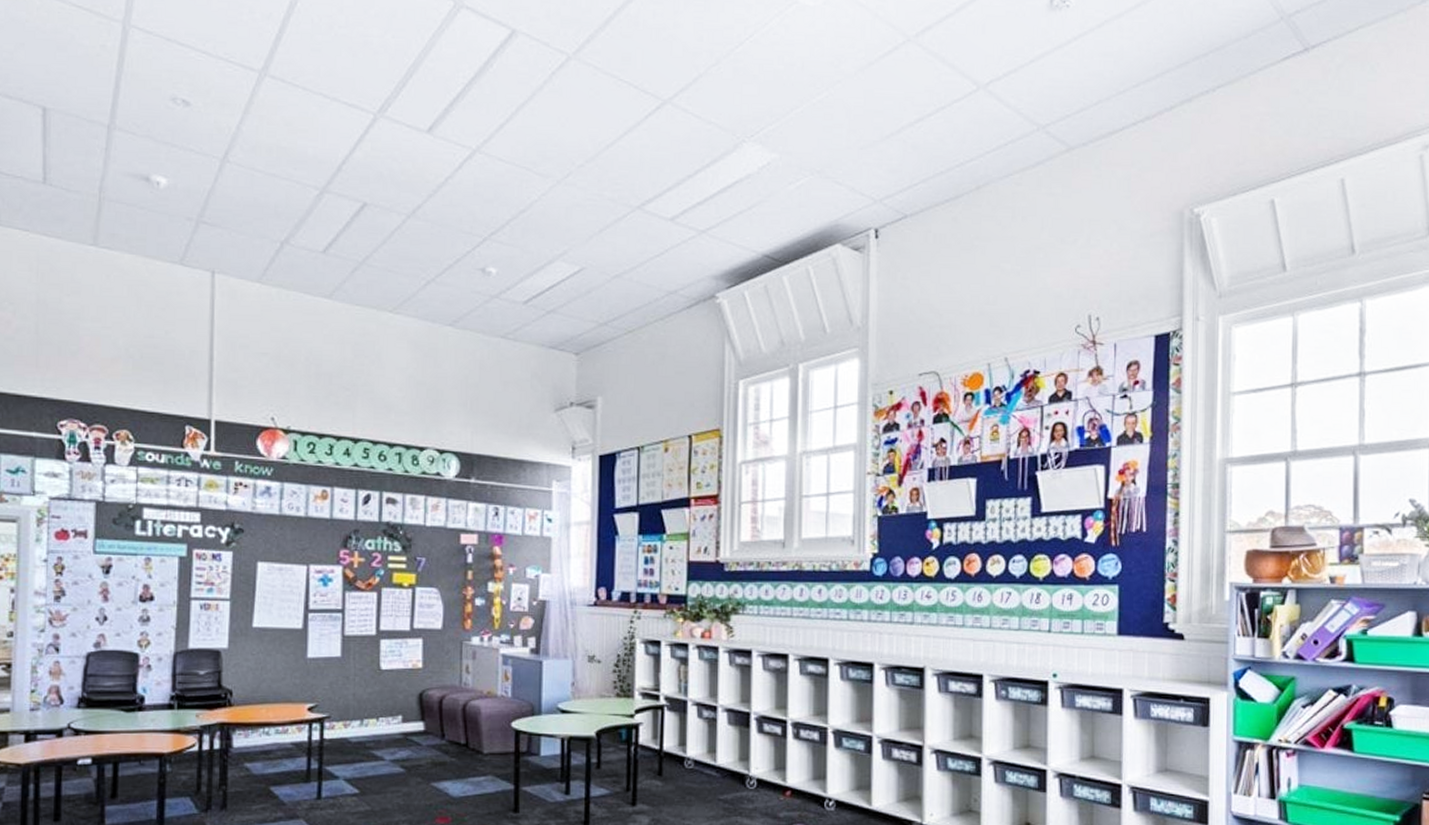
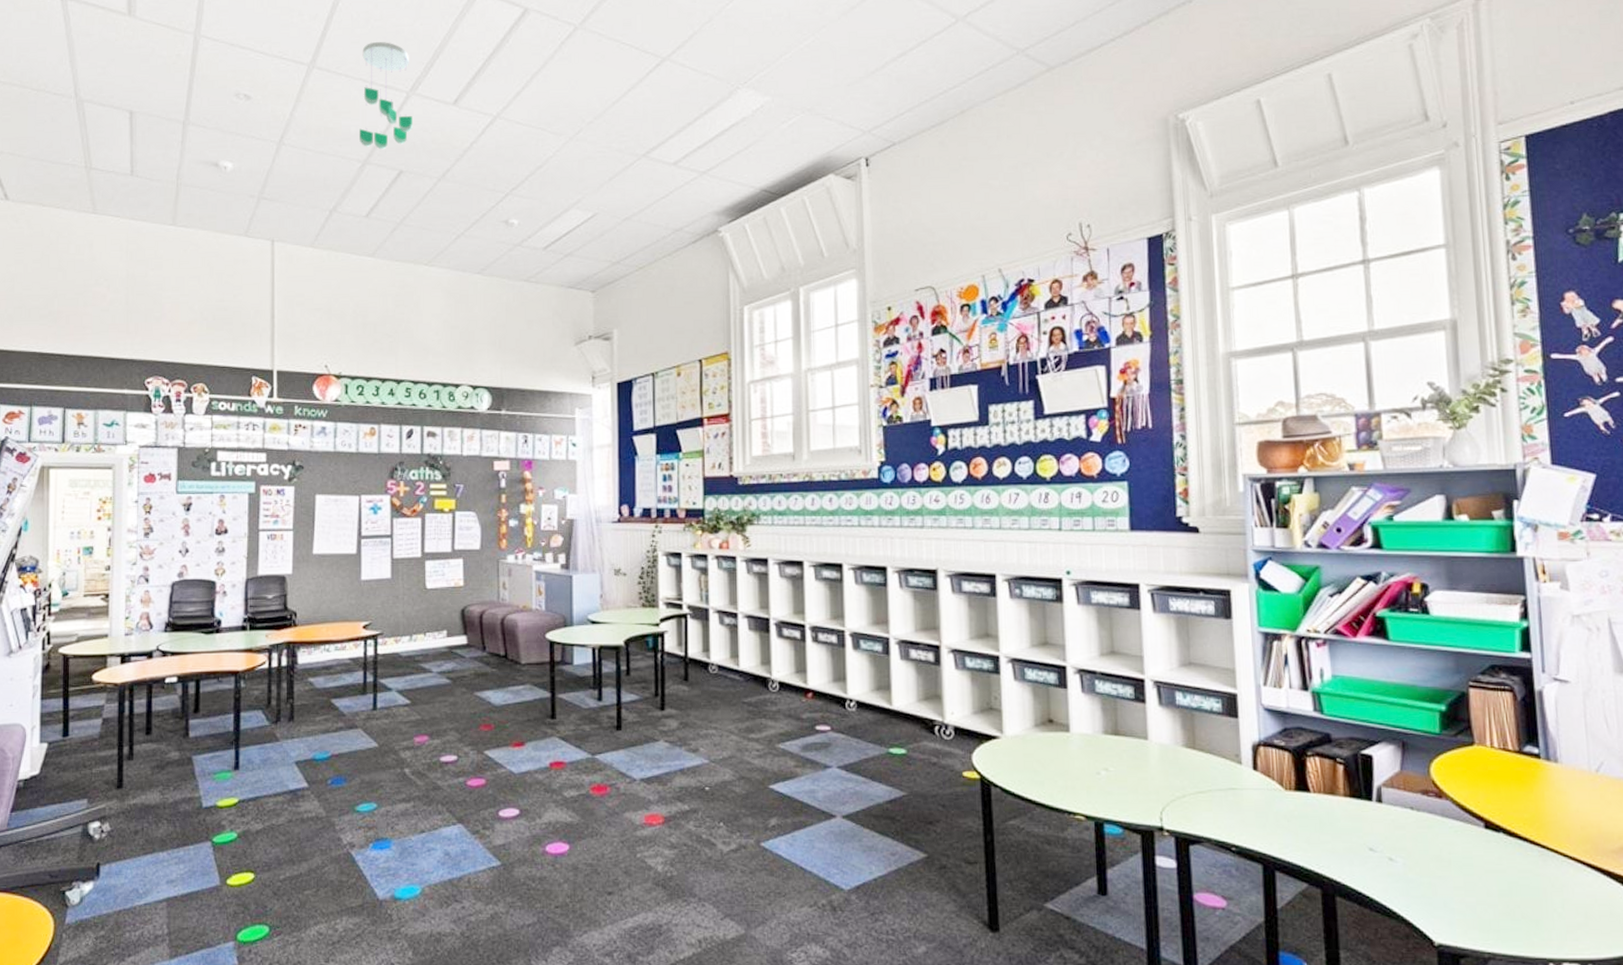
ceiling mobile: none [318,52,380,177] -> present [360,41,412,150]

